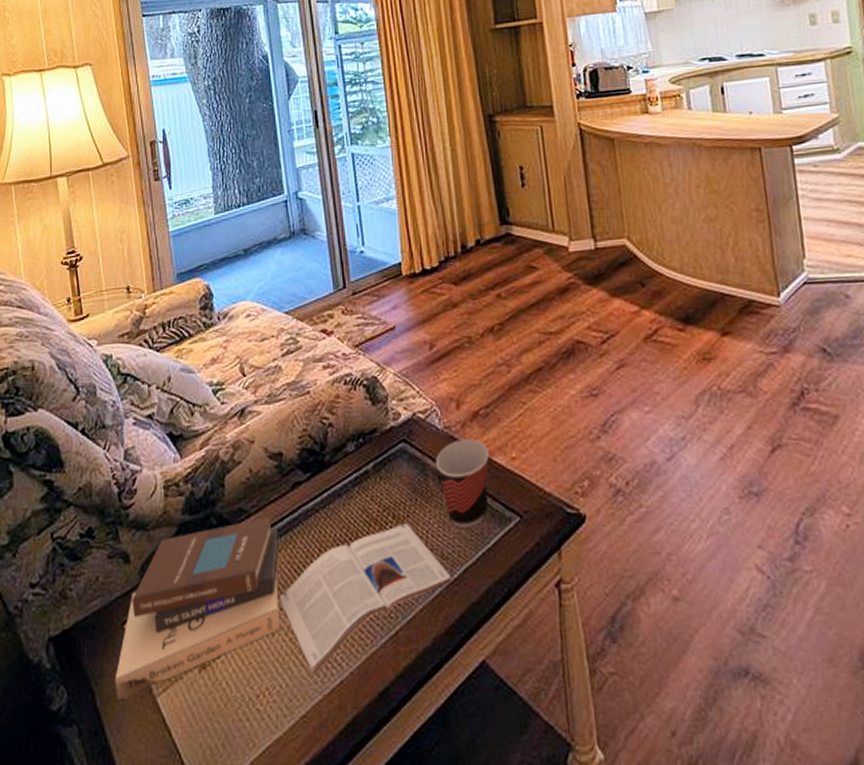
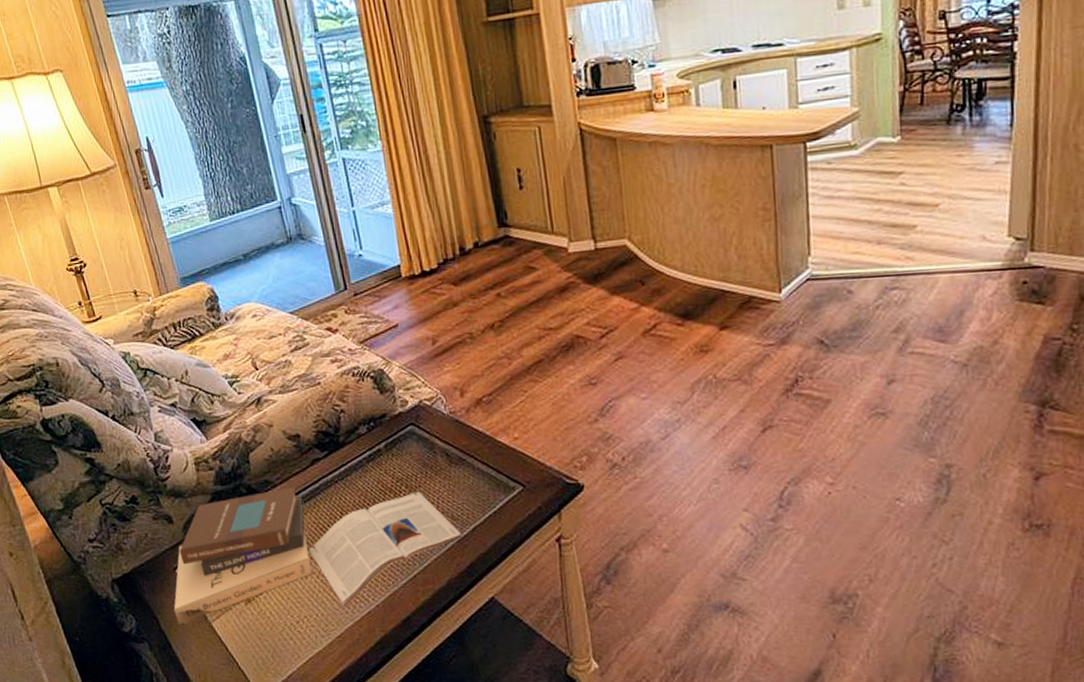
cup: present [435,439,489,528] -> none [442,422,493,495]

